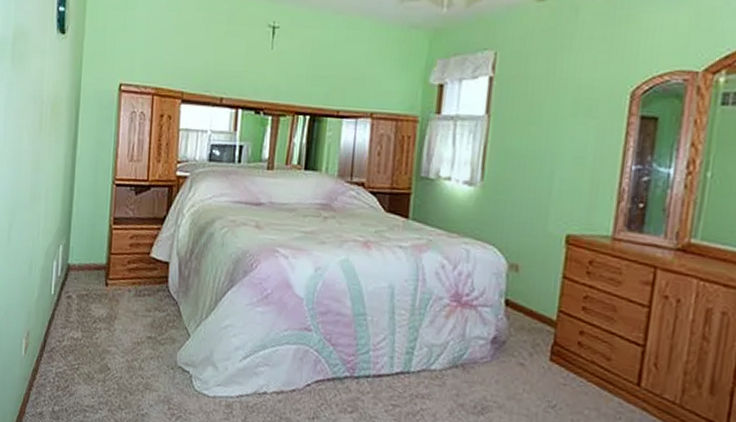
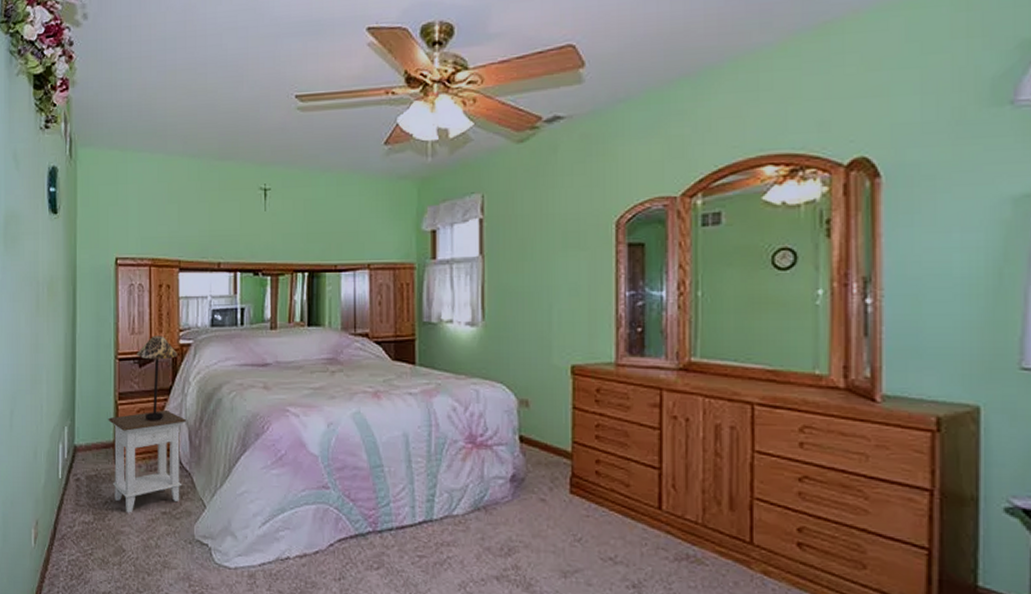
nightstand: none [102,238,178,334] -> present [108,409,187,513]
table lamp: none [134,165,174,249] -> present [137,336,178,421]

